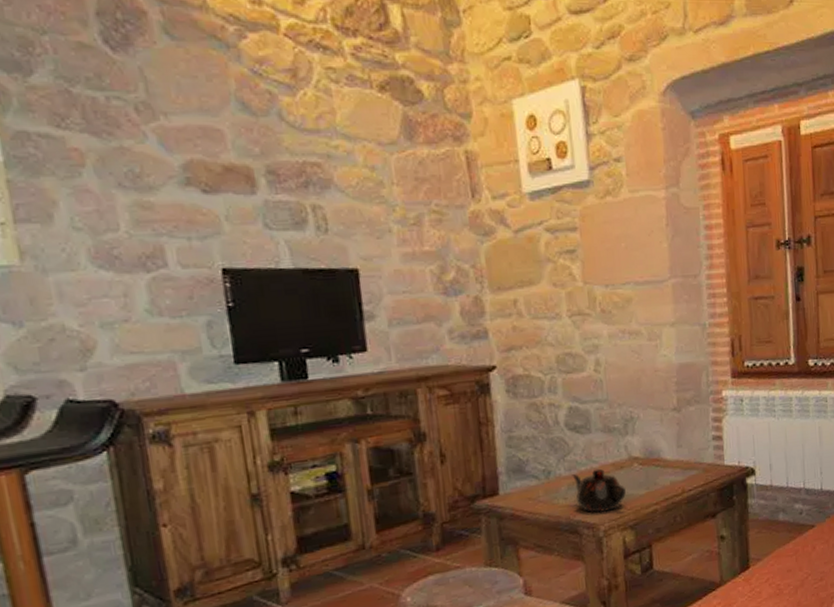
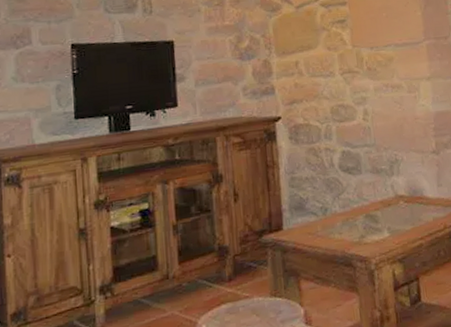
teapot: present [572,468,626,513] -> none [346,205,394,247]

